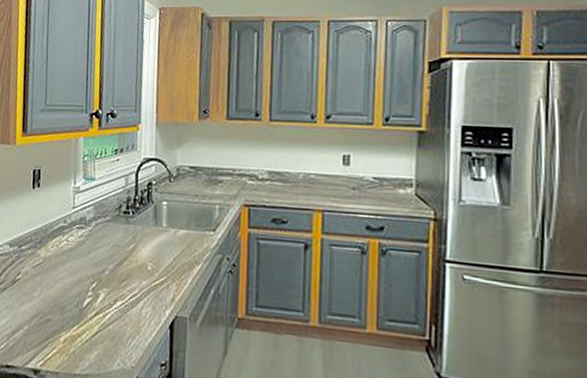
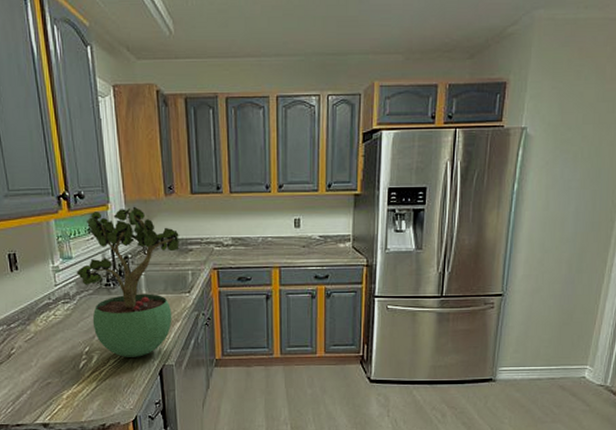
potted plant: none [96,129,210,303] -> present [76,206,179,357]

